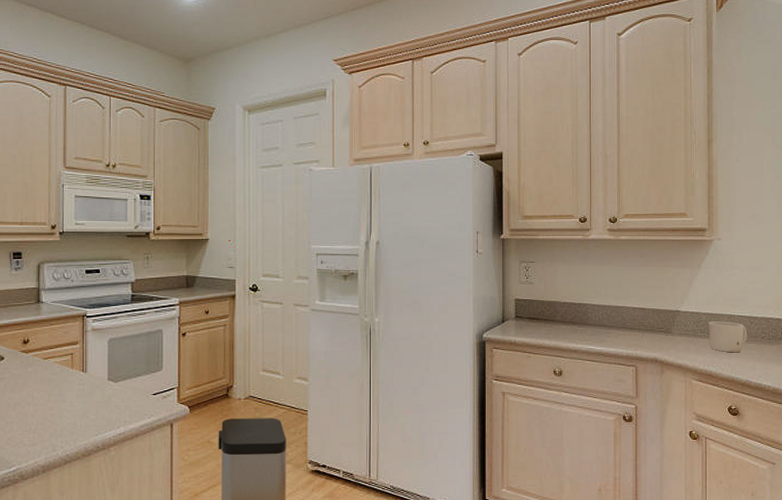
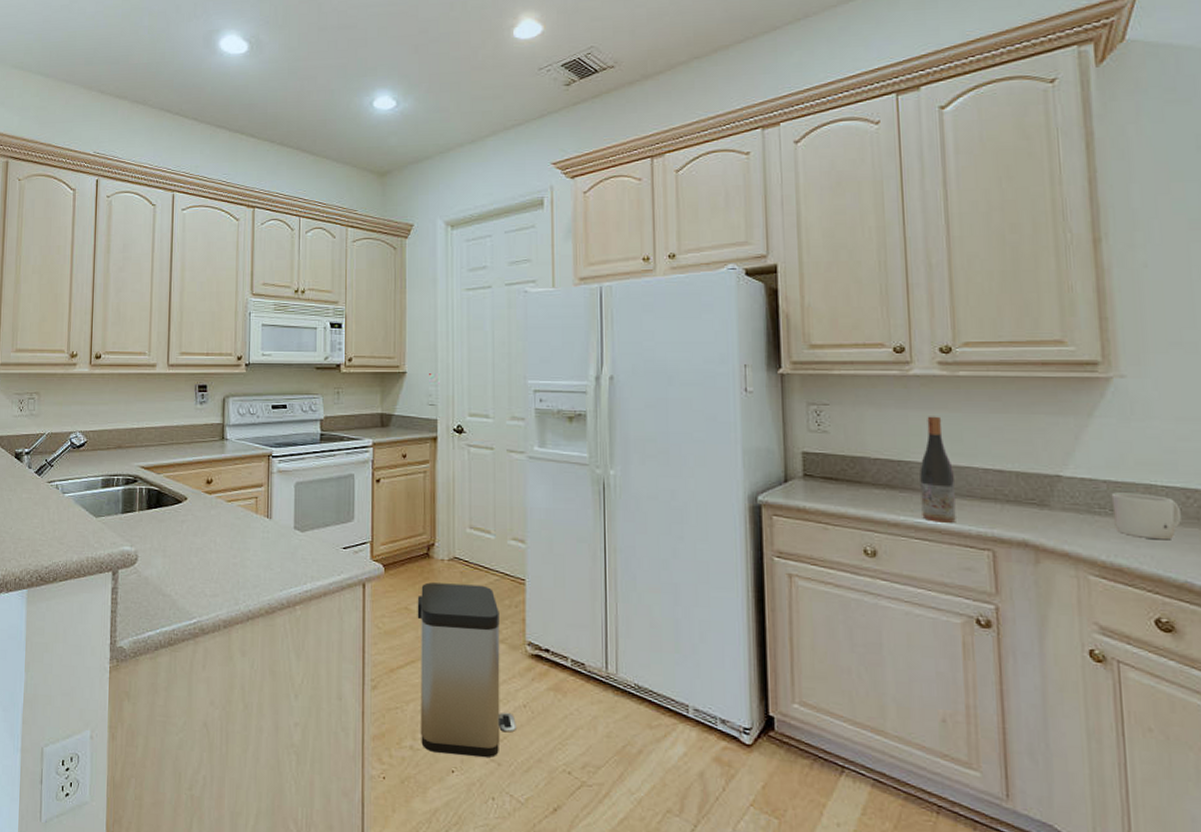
wine bottle: none [592,270,614,348] -> present [919,416,956,523]

